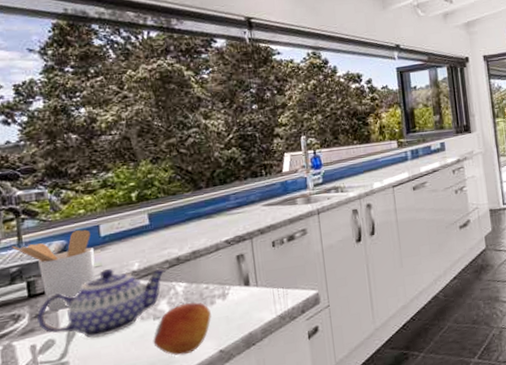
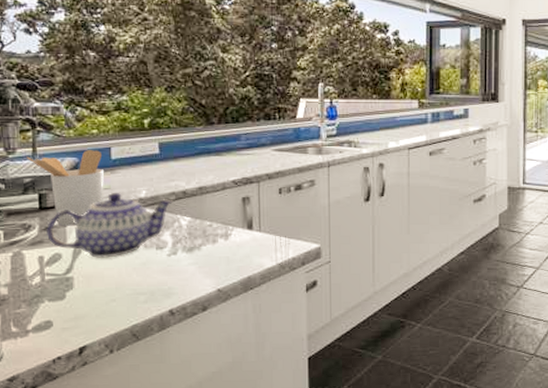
fruit: present [153,302,212,356] -> none [154,238,212,289]

